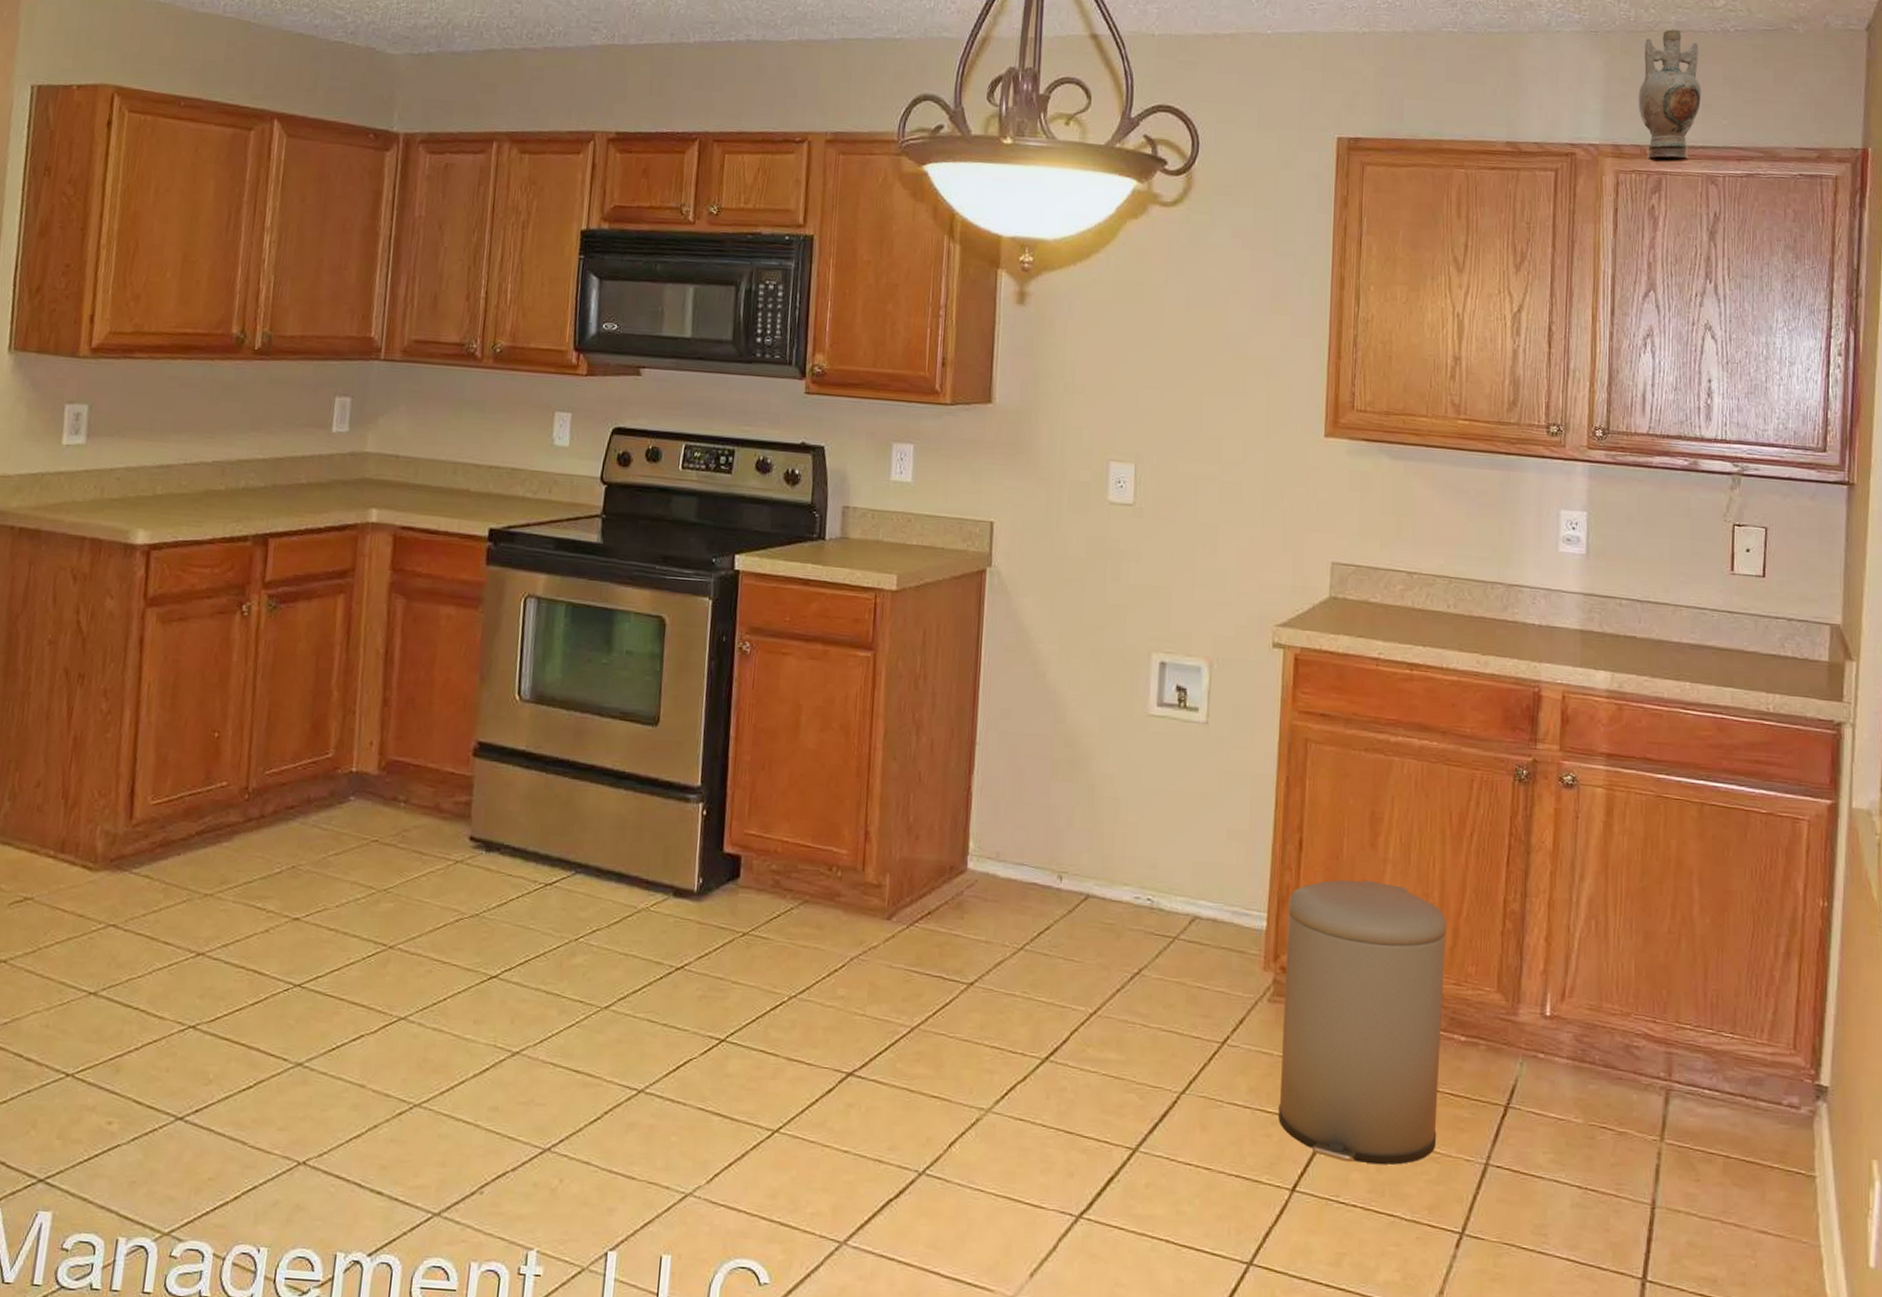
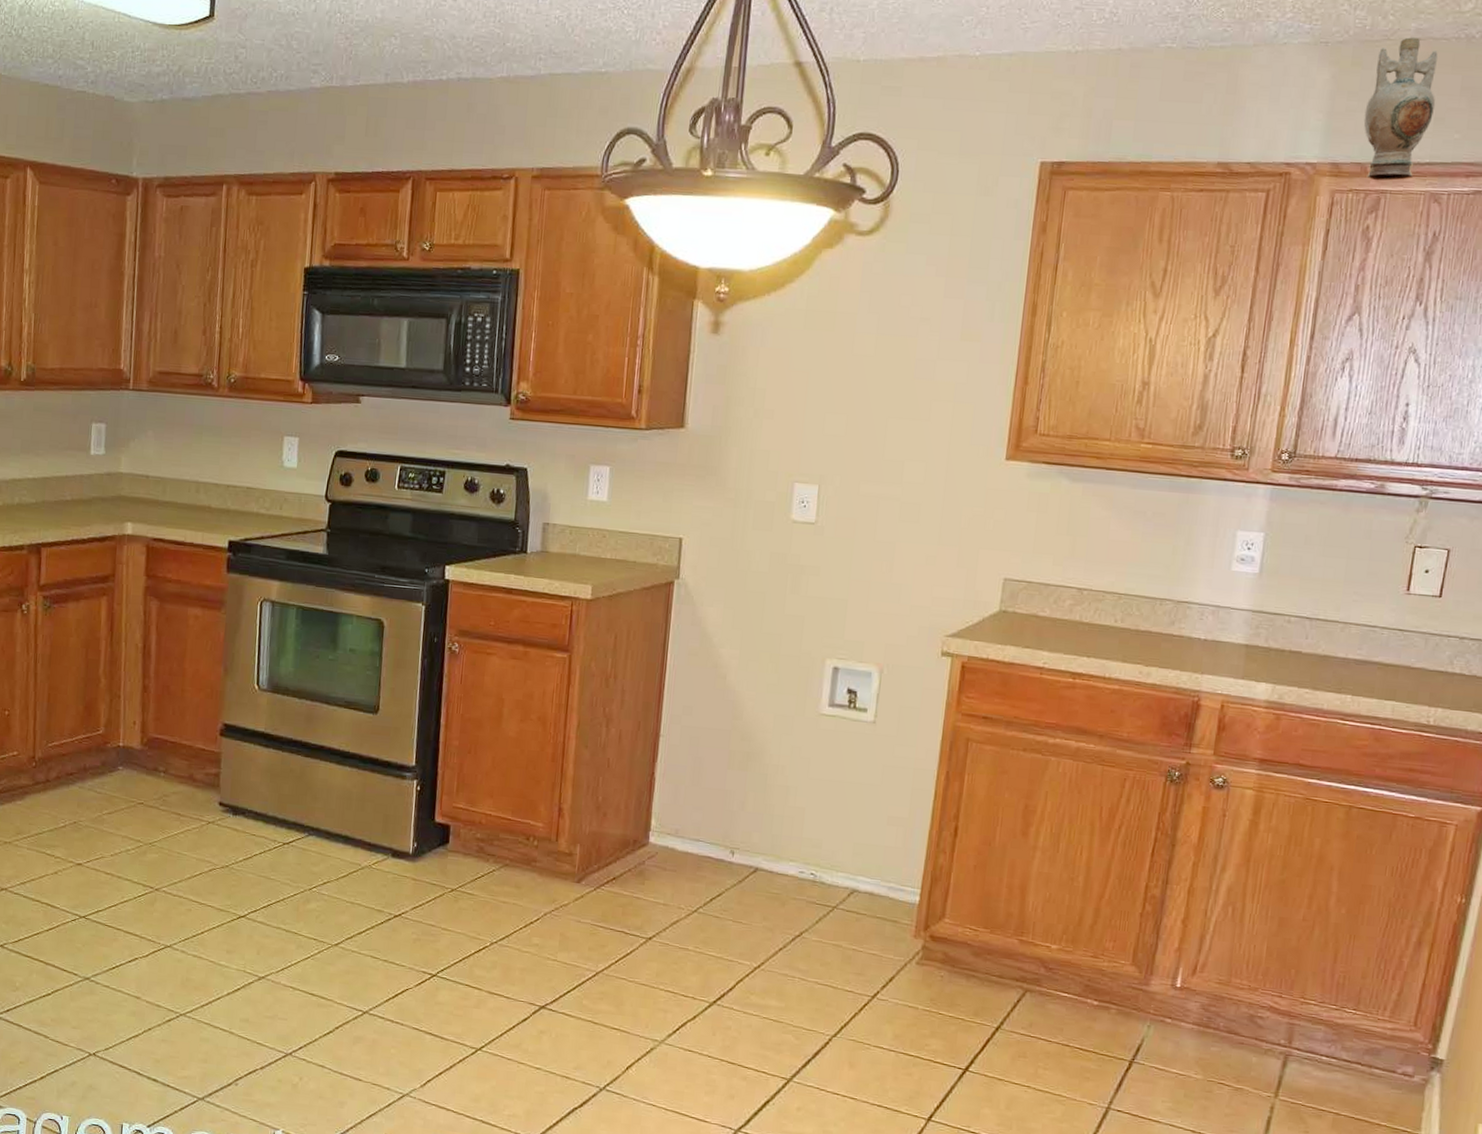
pedal bin: present [1278,879,1448,1165] -> none [919,863,1090,1104]

